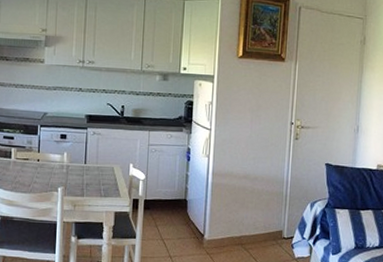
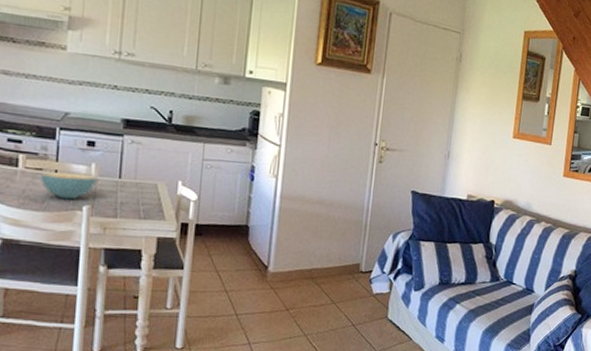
cereal bowl: none [27,161,69,183] -> present [40,172,97,200]

